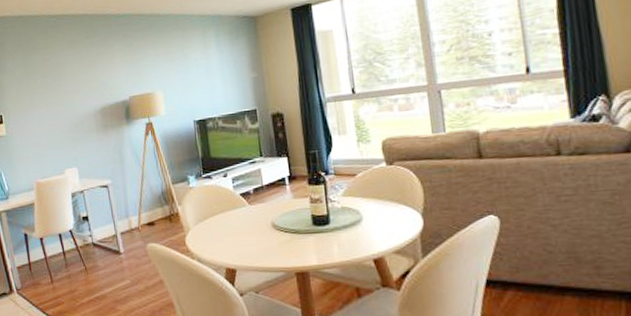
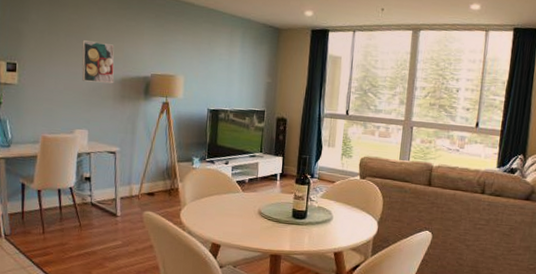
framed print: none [58,75,95,119] -> present [81,40,115,84]

